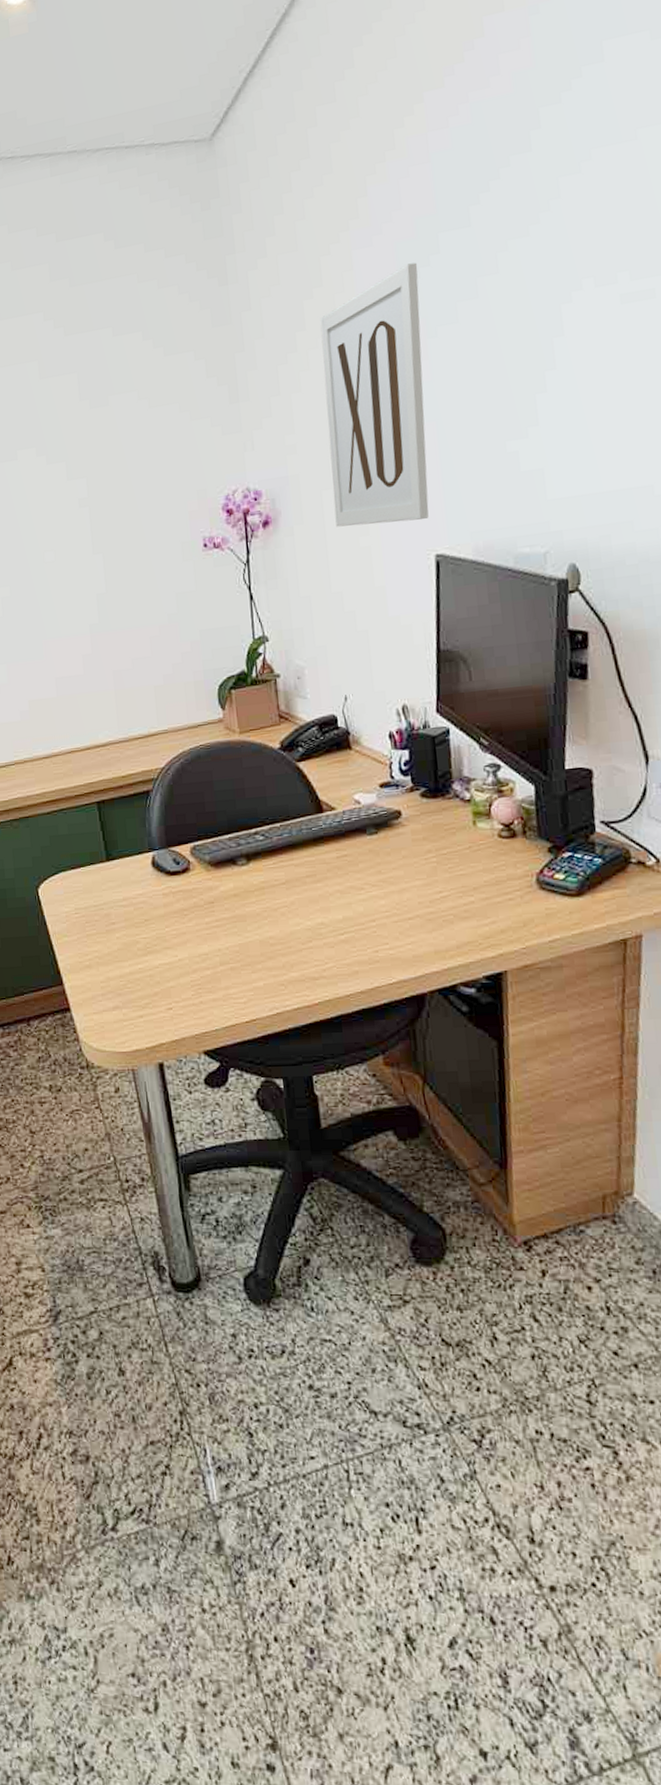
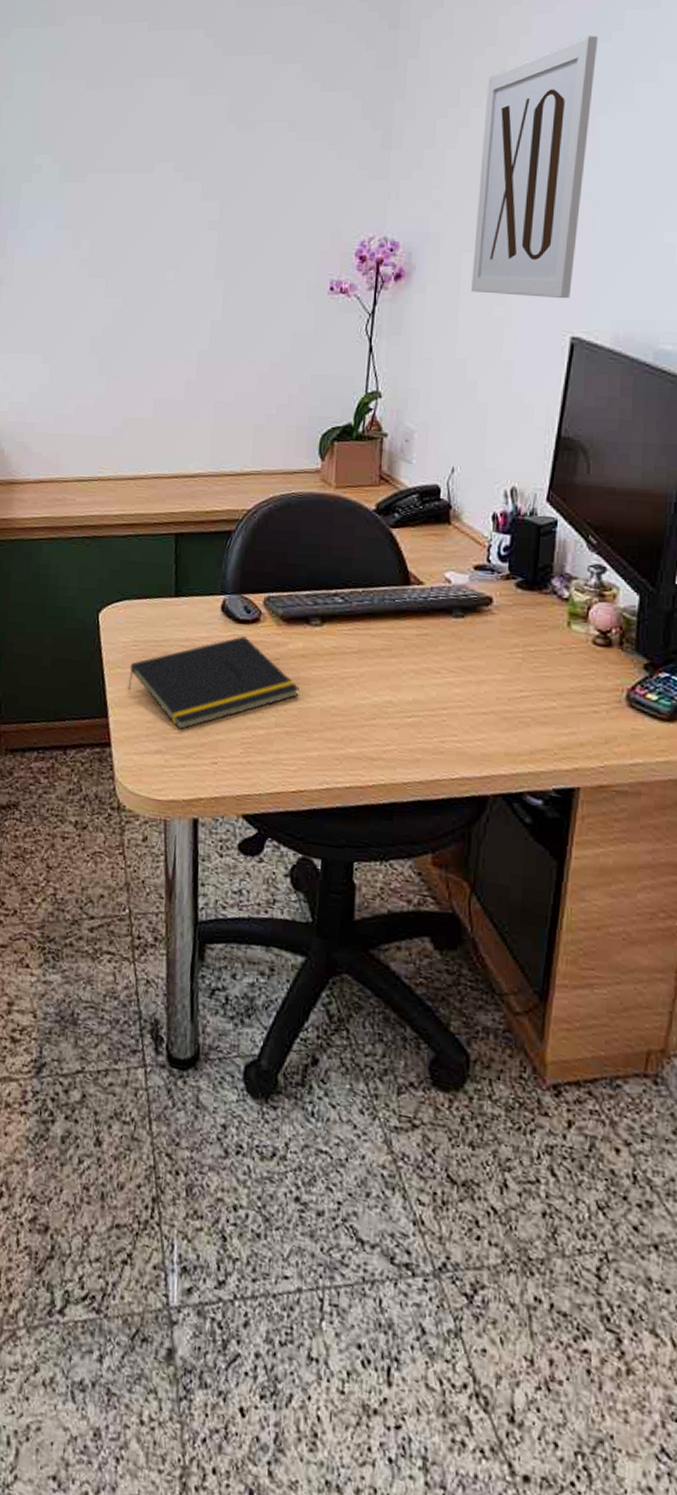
notepad: none [75,887,237,984] -> present [128,636,300,730]

